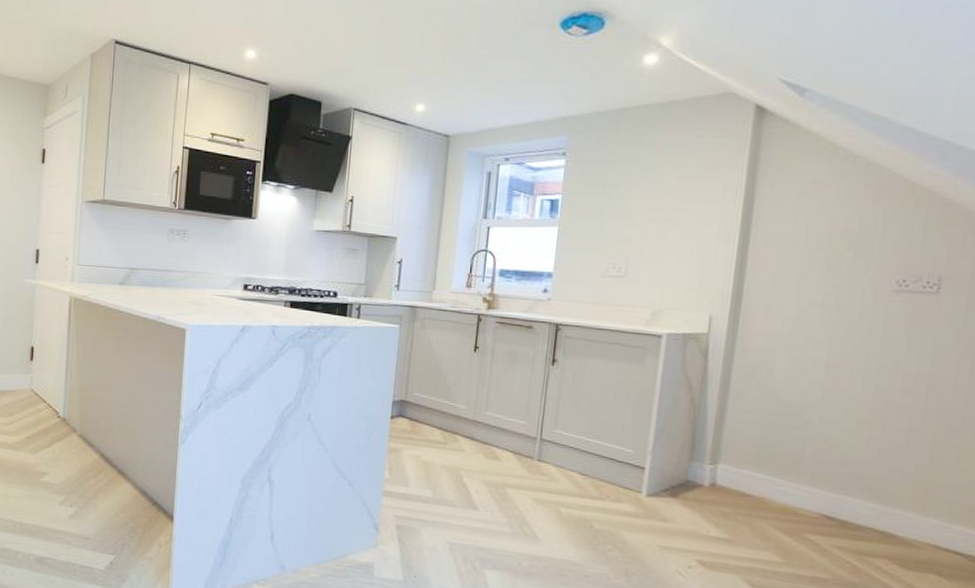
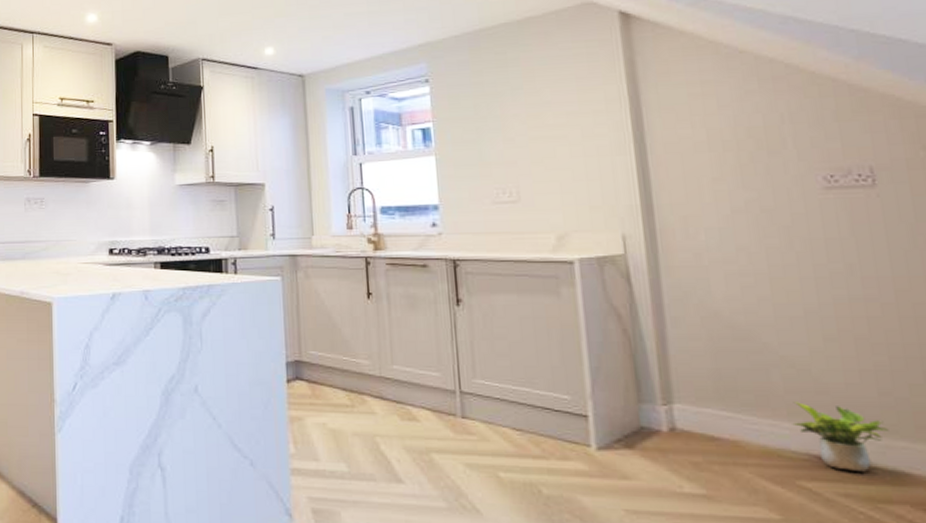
potted plant: none [812,470,889,531] -> present [792,402,889,472]

